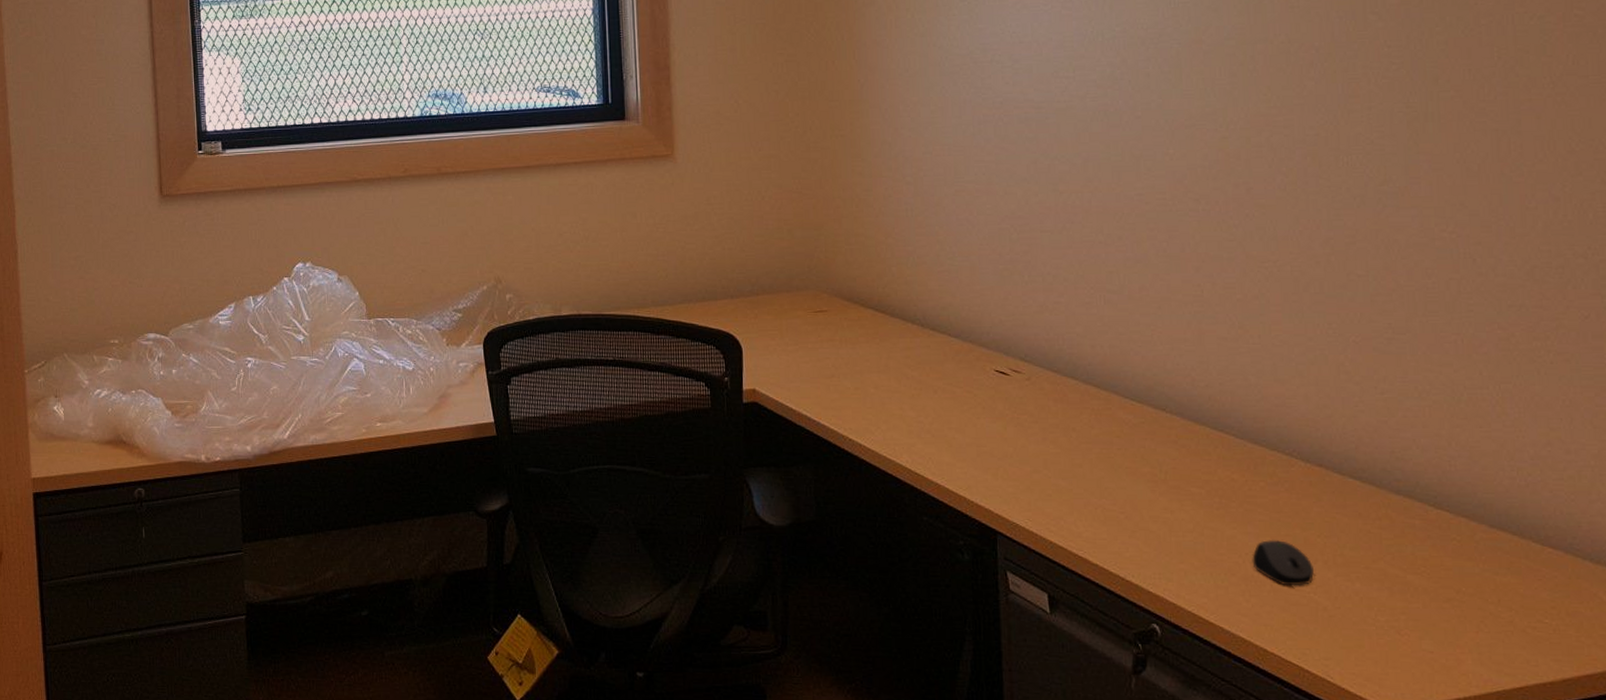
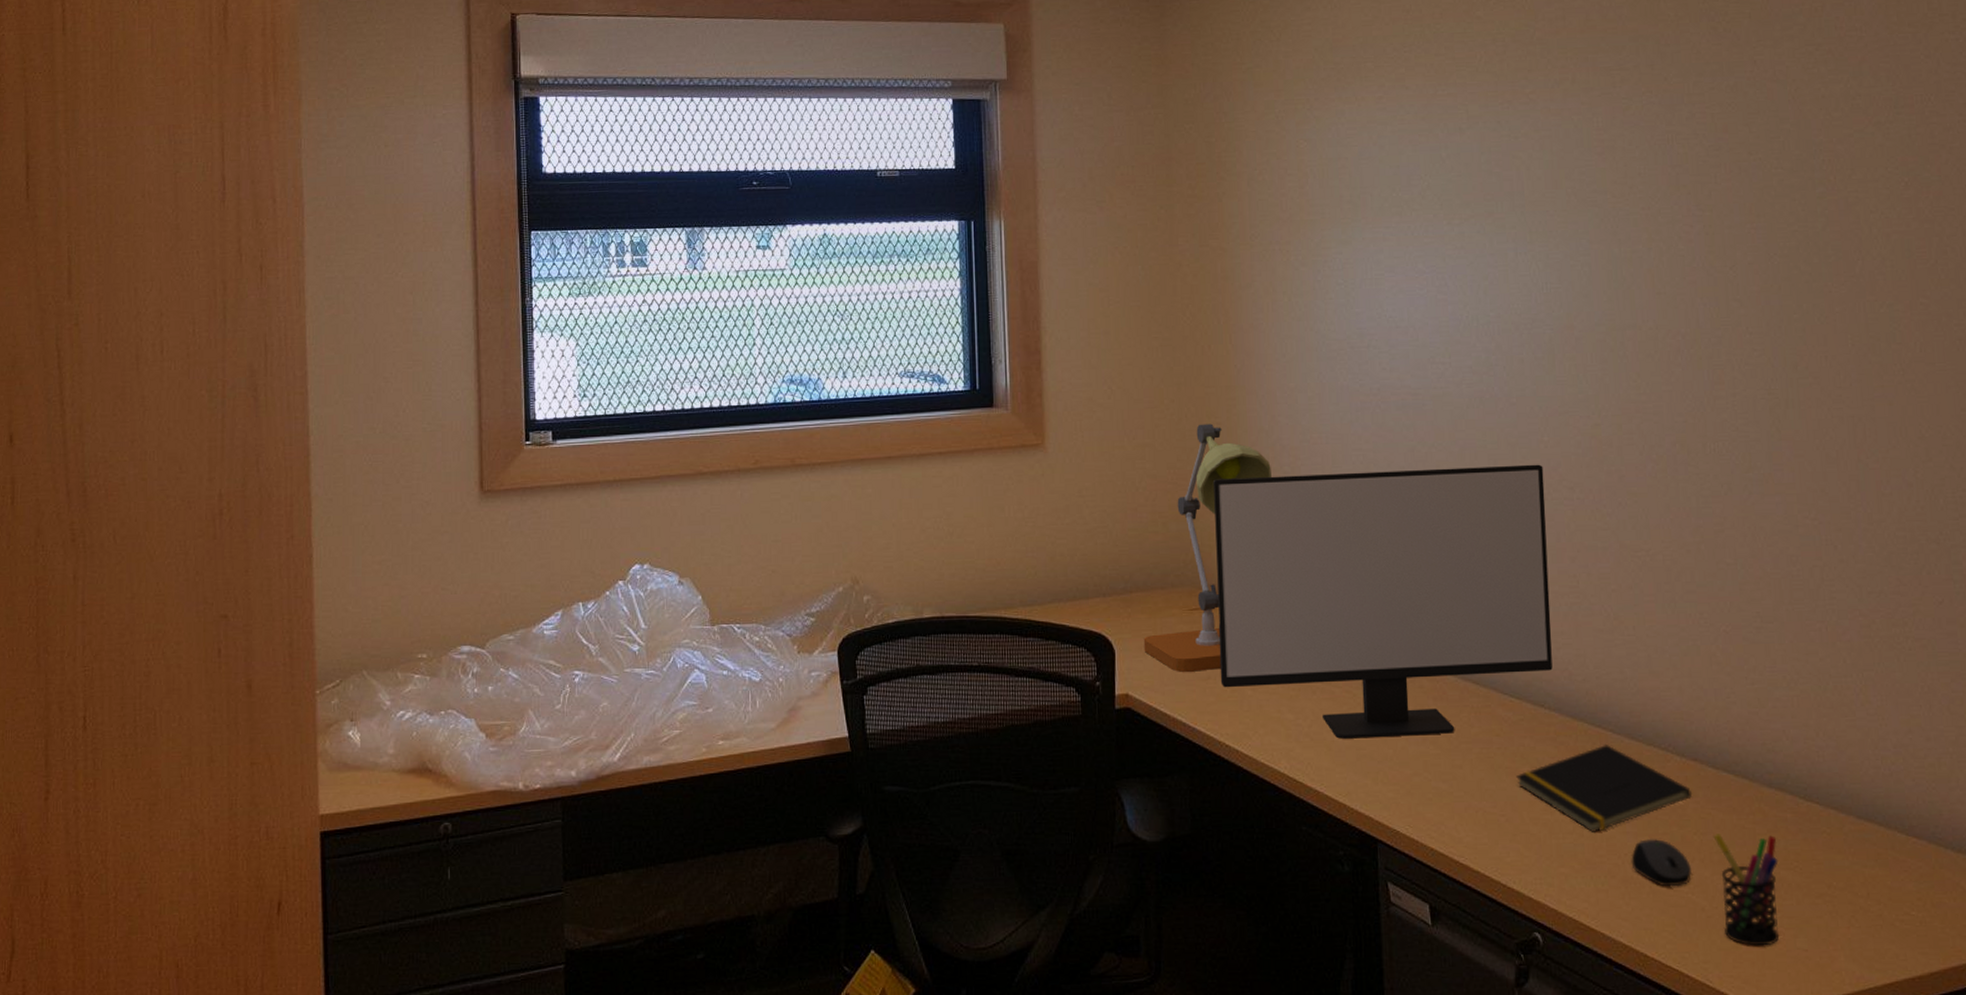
desk lamp: none [770,136,894,370] -> present [1143,423,1272,672]
computer monitor: none [837,176,1175,436] -> present [1214,464,1553,739]
notepad: none [1136,447,1317,532] -> present [1516,743,1693,832]
pen holder: none [1337,537,1405,646] -> present [1713,834,1780,946]

